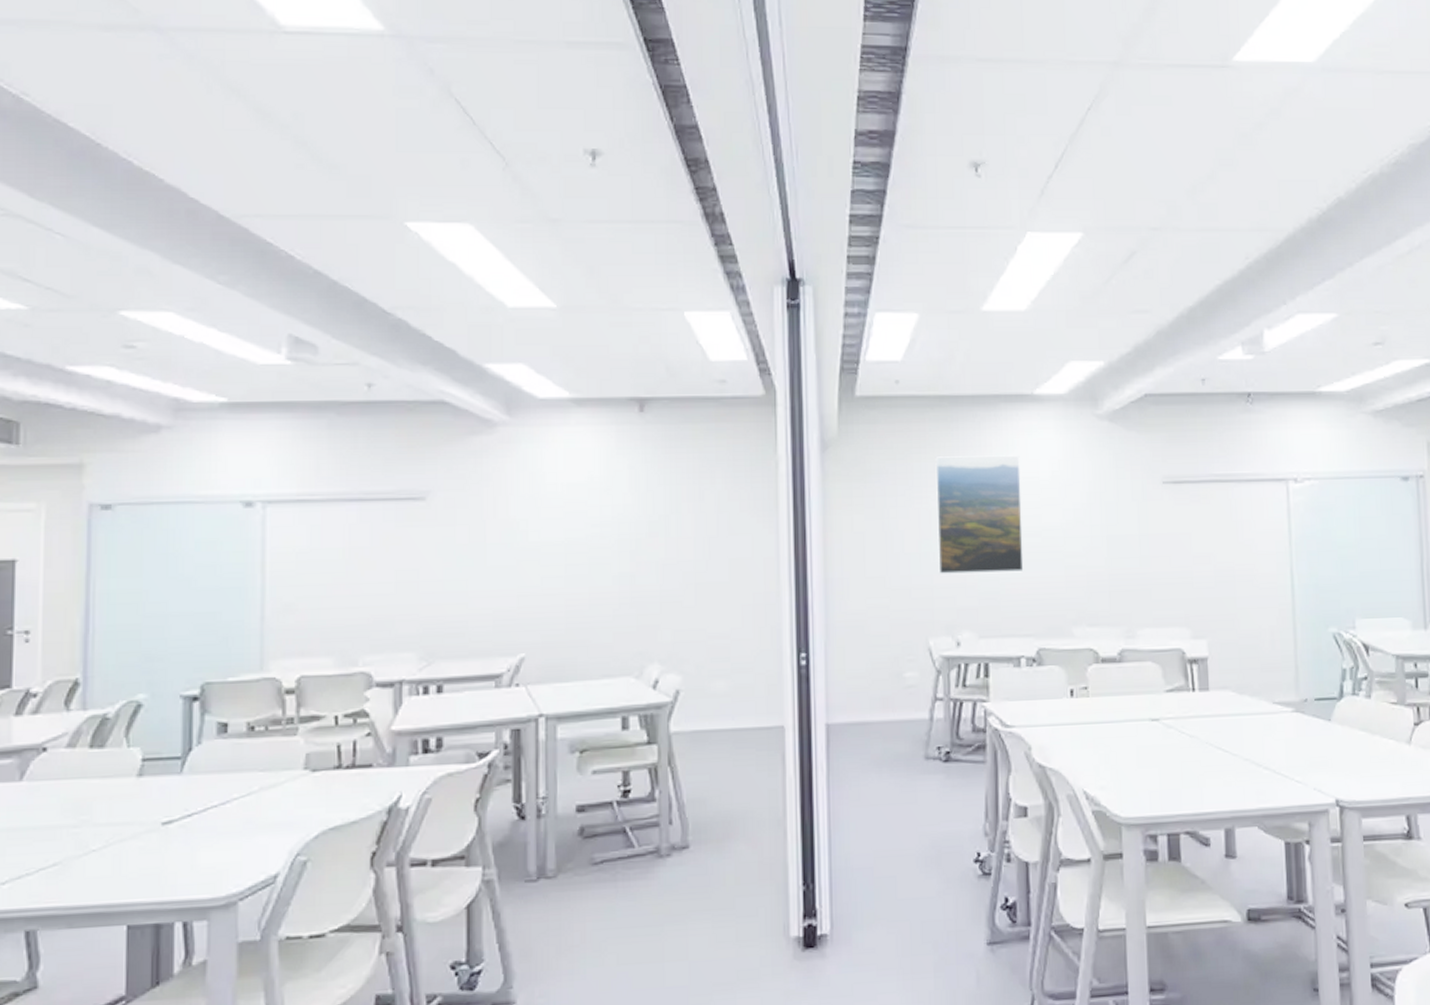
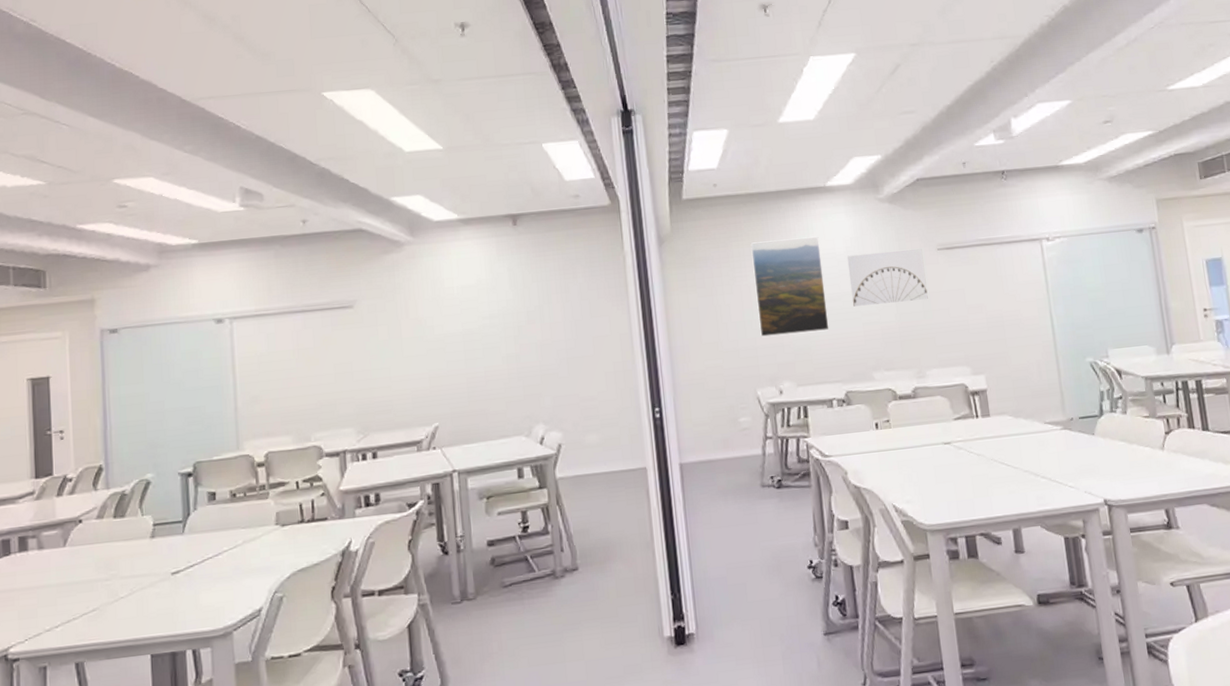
wall art: none [1052,480,1147,545] -> present [847,249,928,307]

